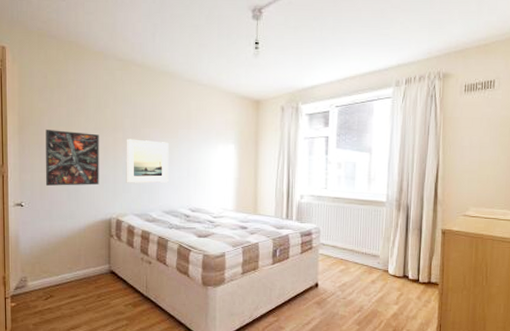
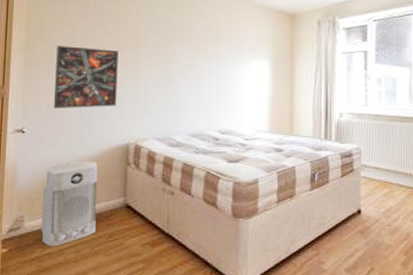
air purifier: none [41,232,86,303] -> present [40,161,98,247]
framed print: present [126,139,169,183] -> none [147,55,197,104]

